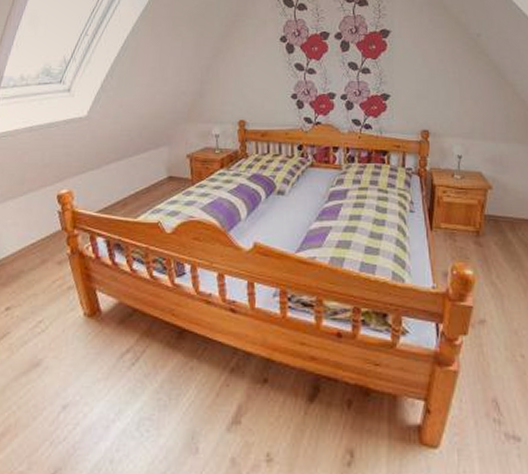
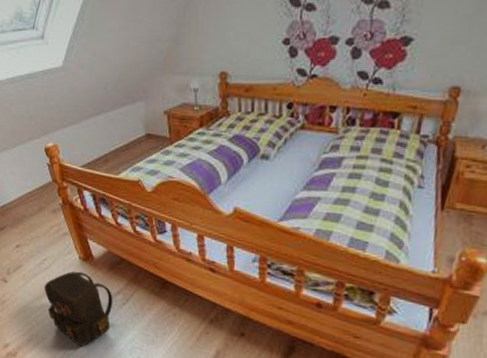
backpack: none [34,331,121,431] -> present [44,271,113,348]

